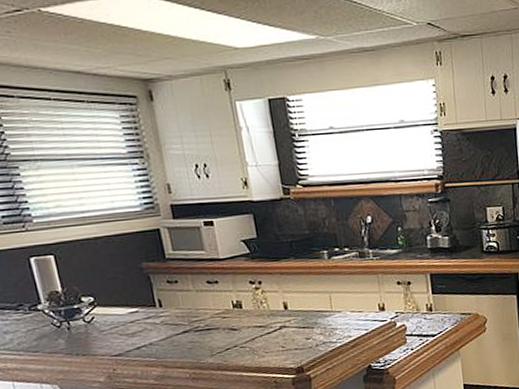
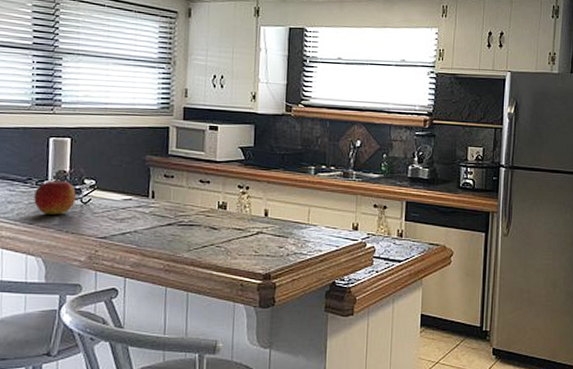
apple: none [30,301,78,340] -> present [34,179,76,215]

